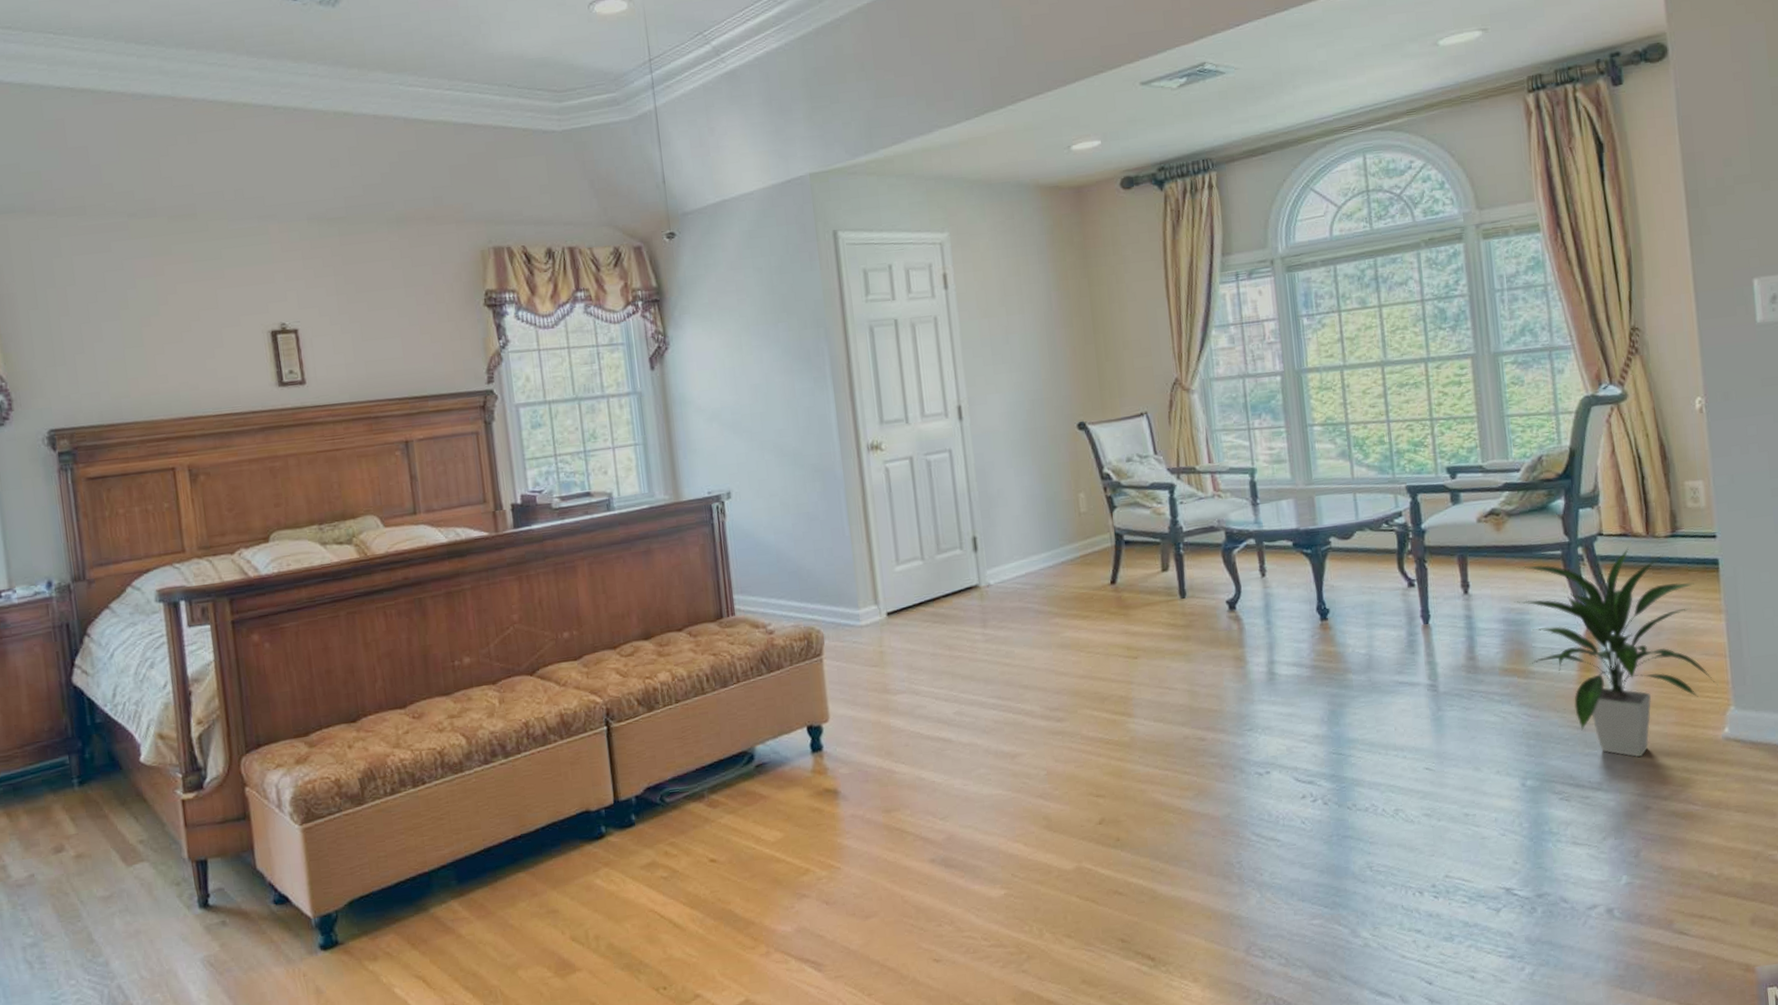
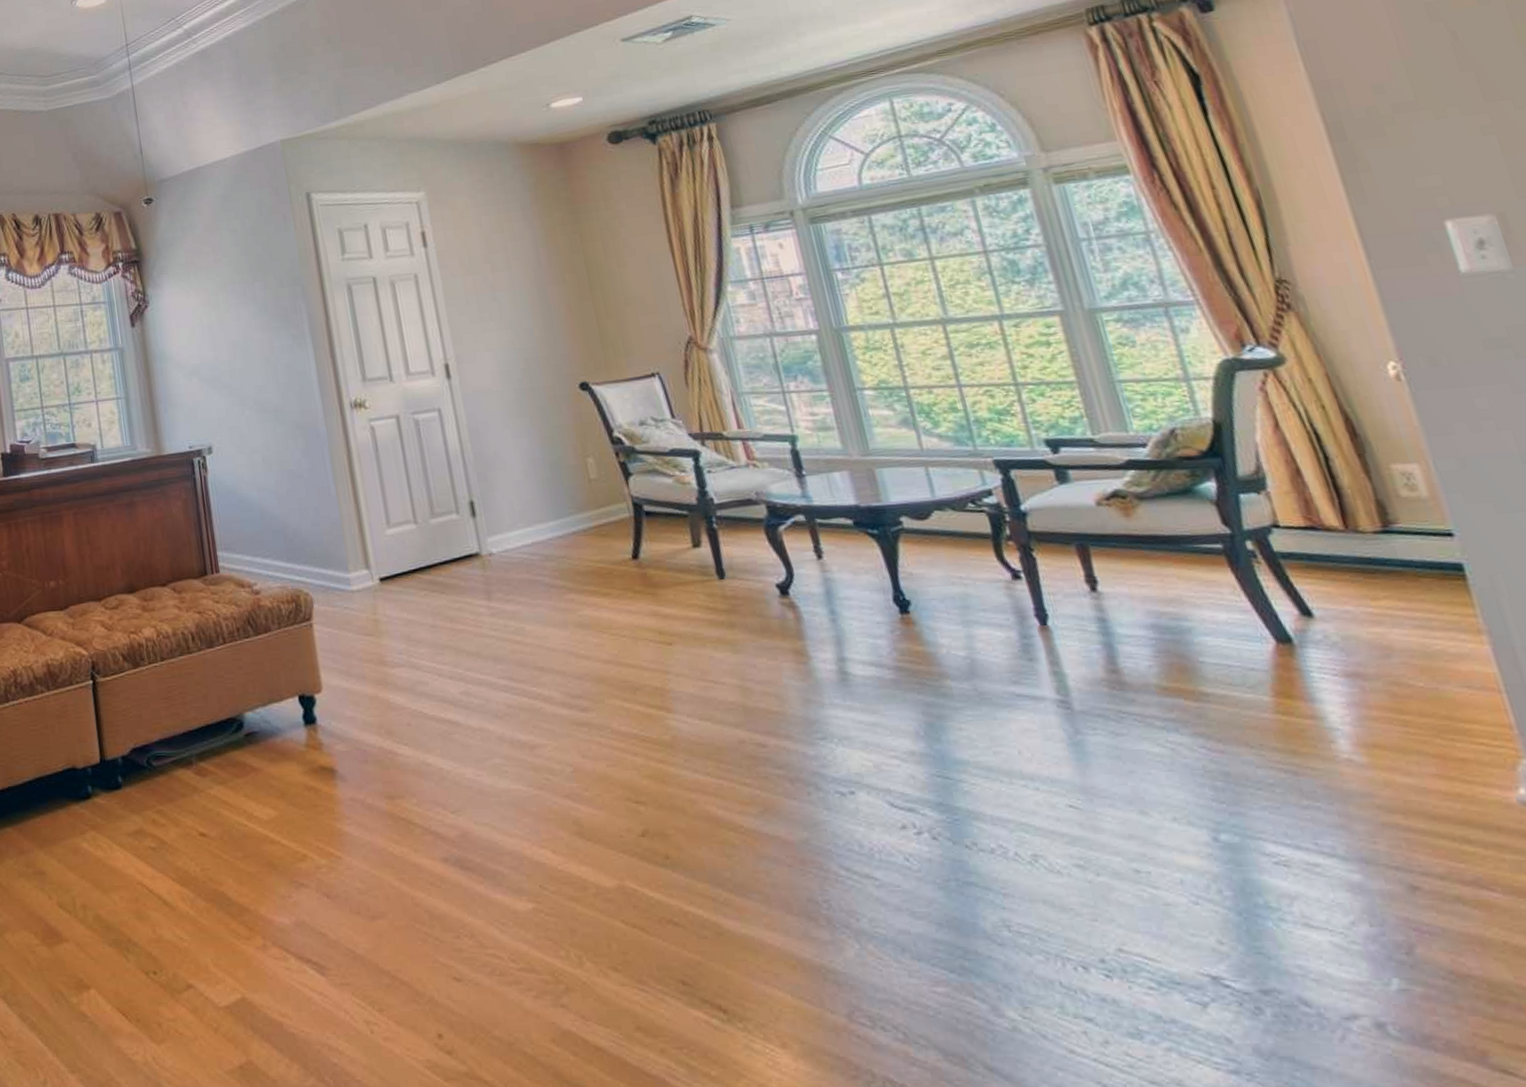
indoor plant: present [1514,547,1718,757] -> none [1159,543,1496,816]

